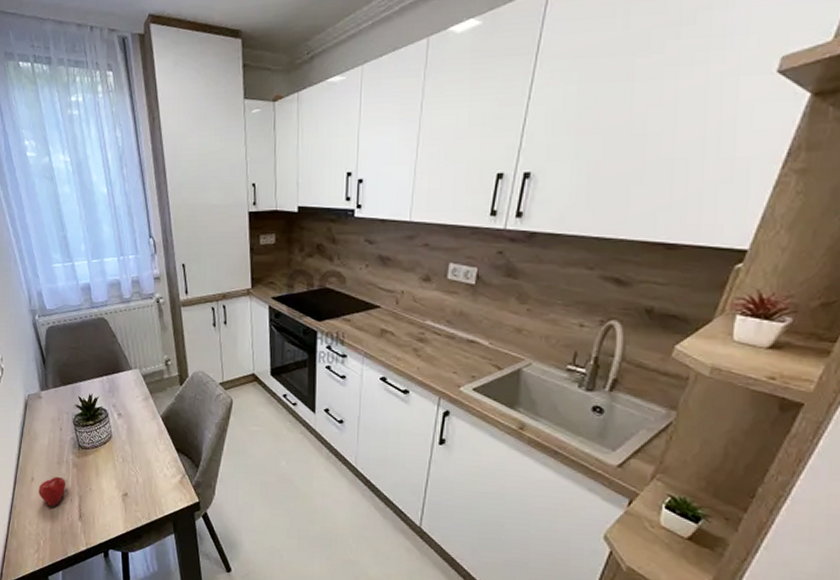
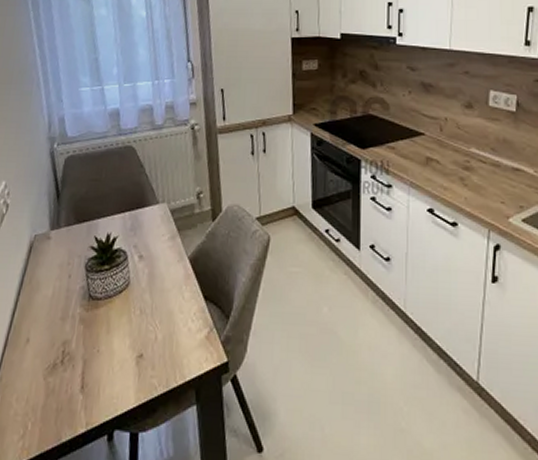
fruit: present [38,476,66,507] -> none [33,335,69,376]

